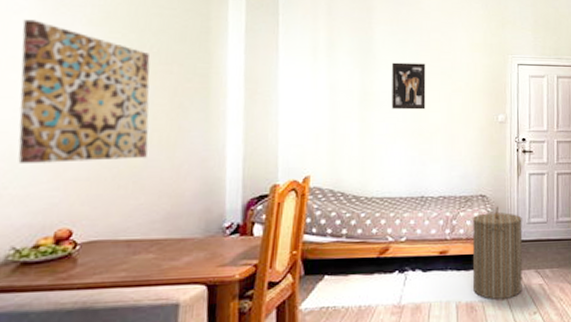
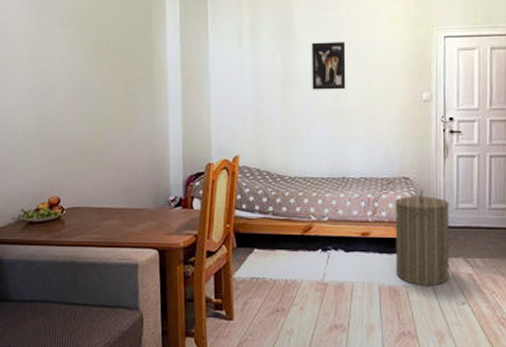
wall art: present [18,19,150,165] -> none [18,24,109,144]

